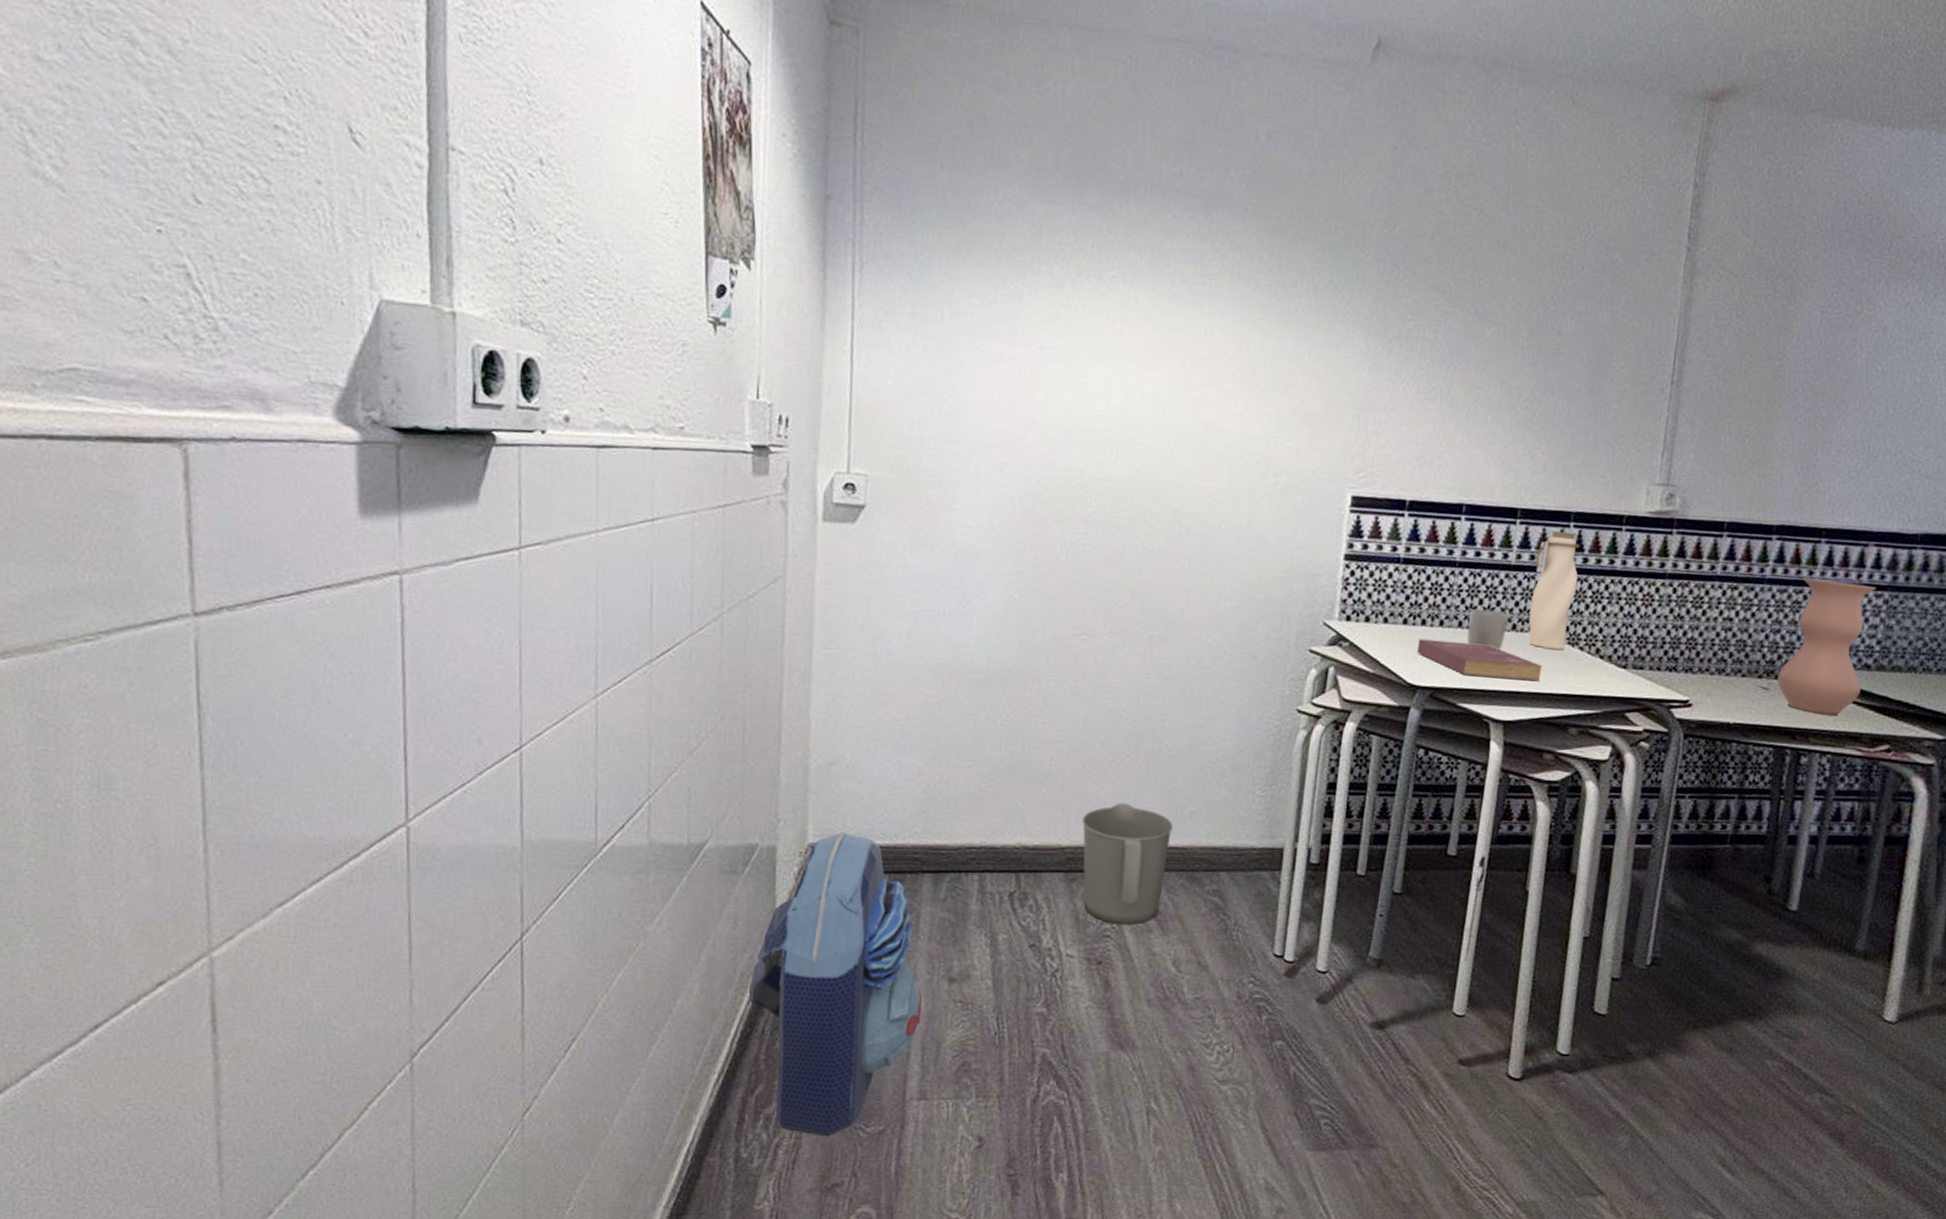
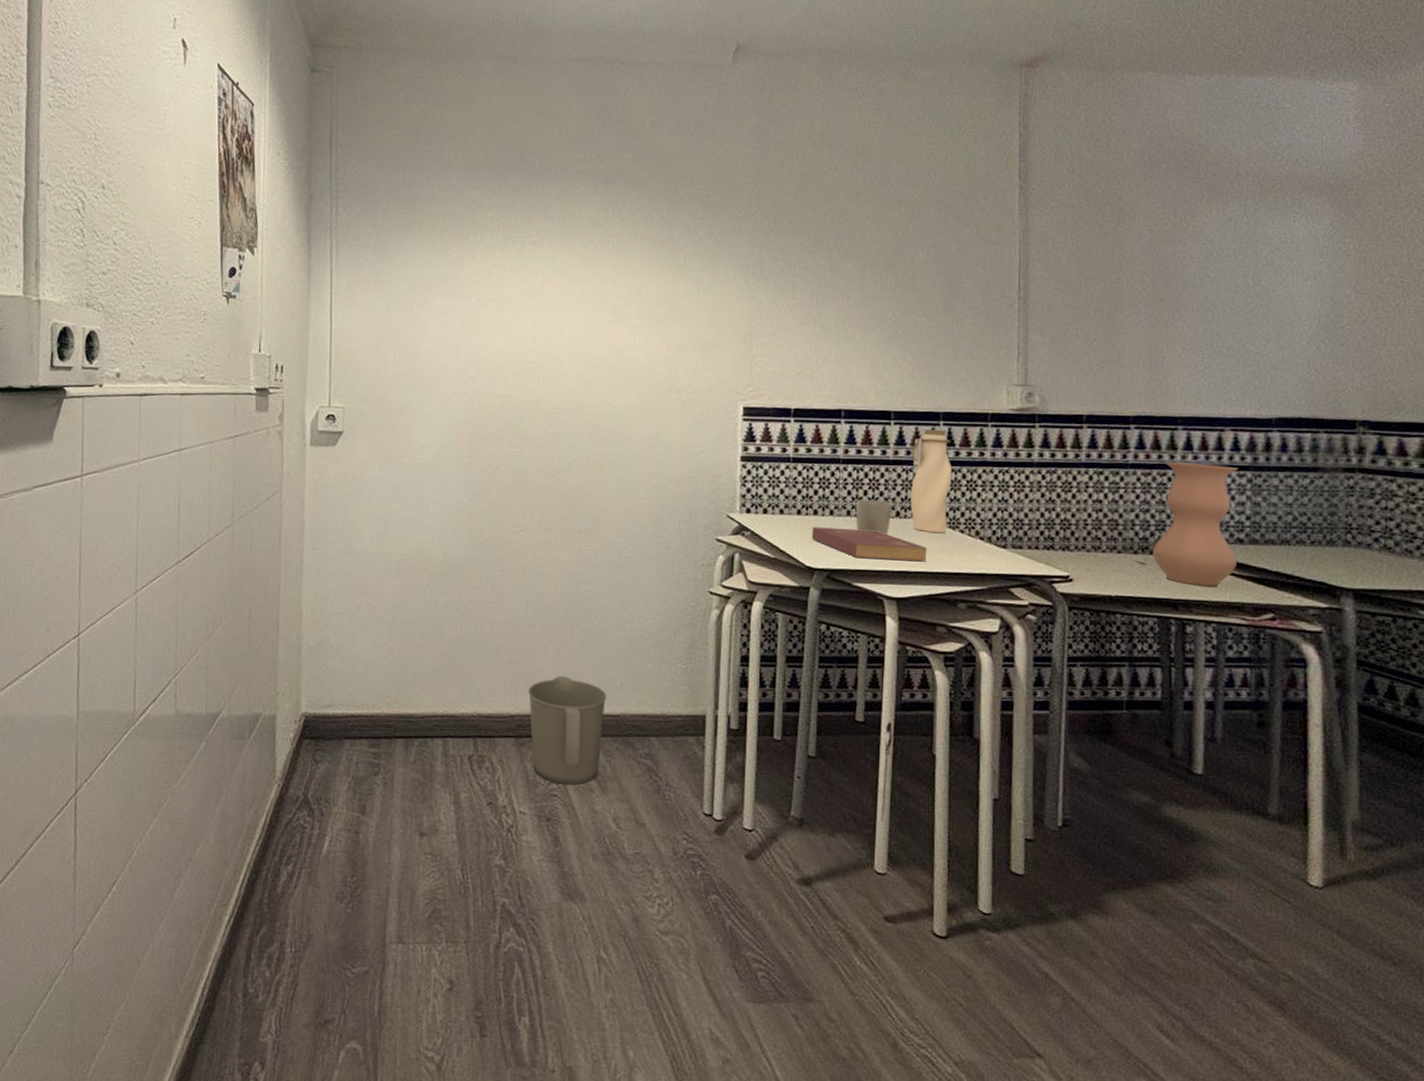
backpack: present [748,831,923,1137] -> none [254,702,398,976]

